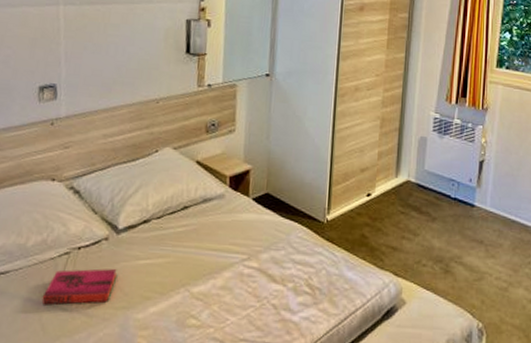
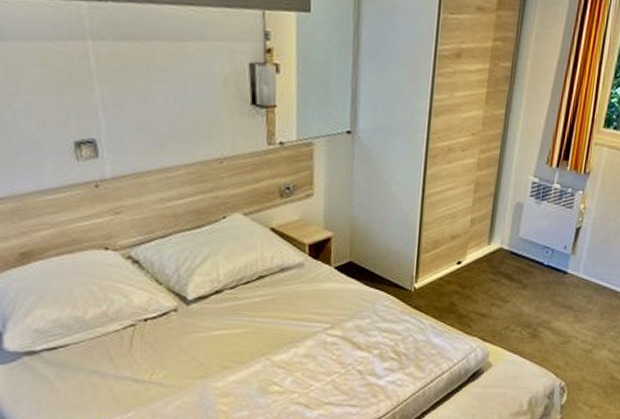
hardback book: present [41,268,117,305] -> none [110,339,190,377]

